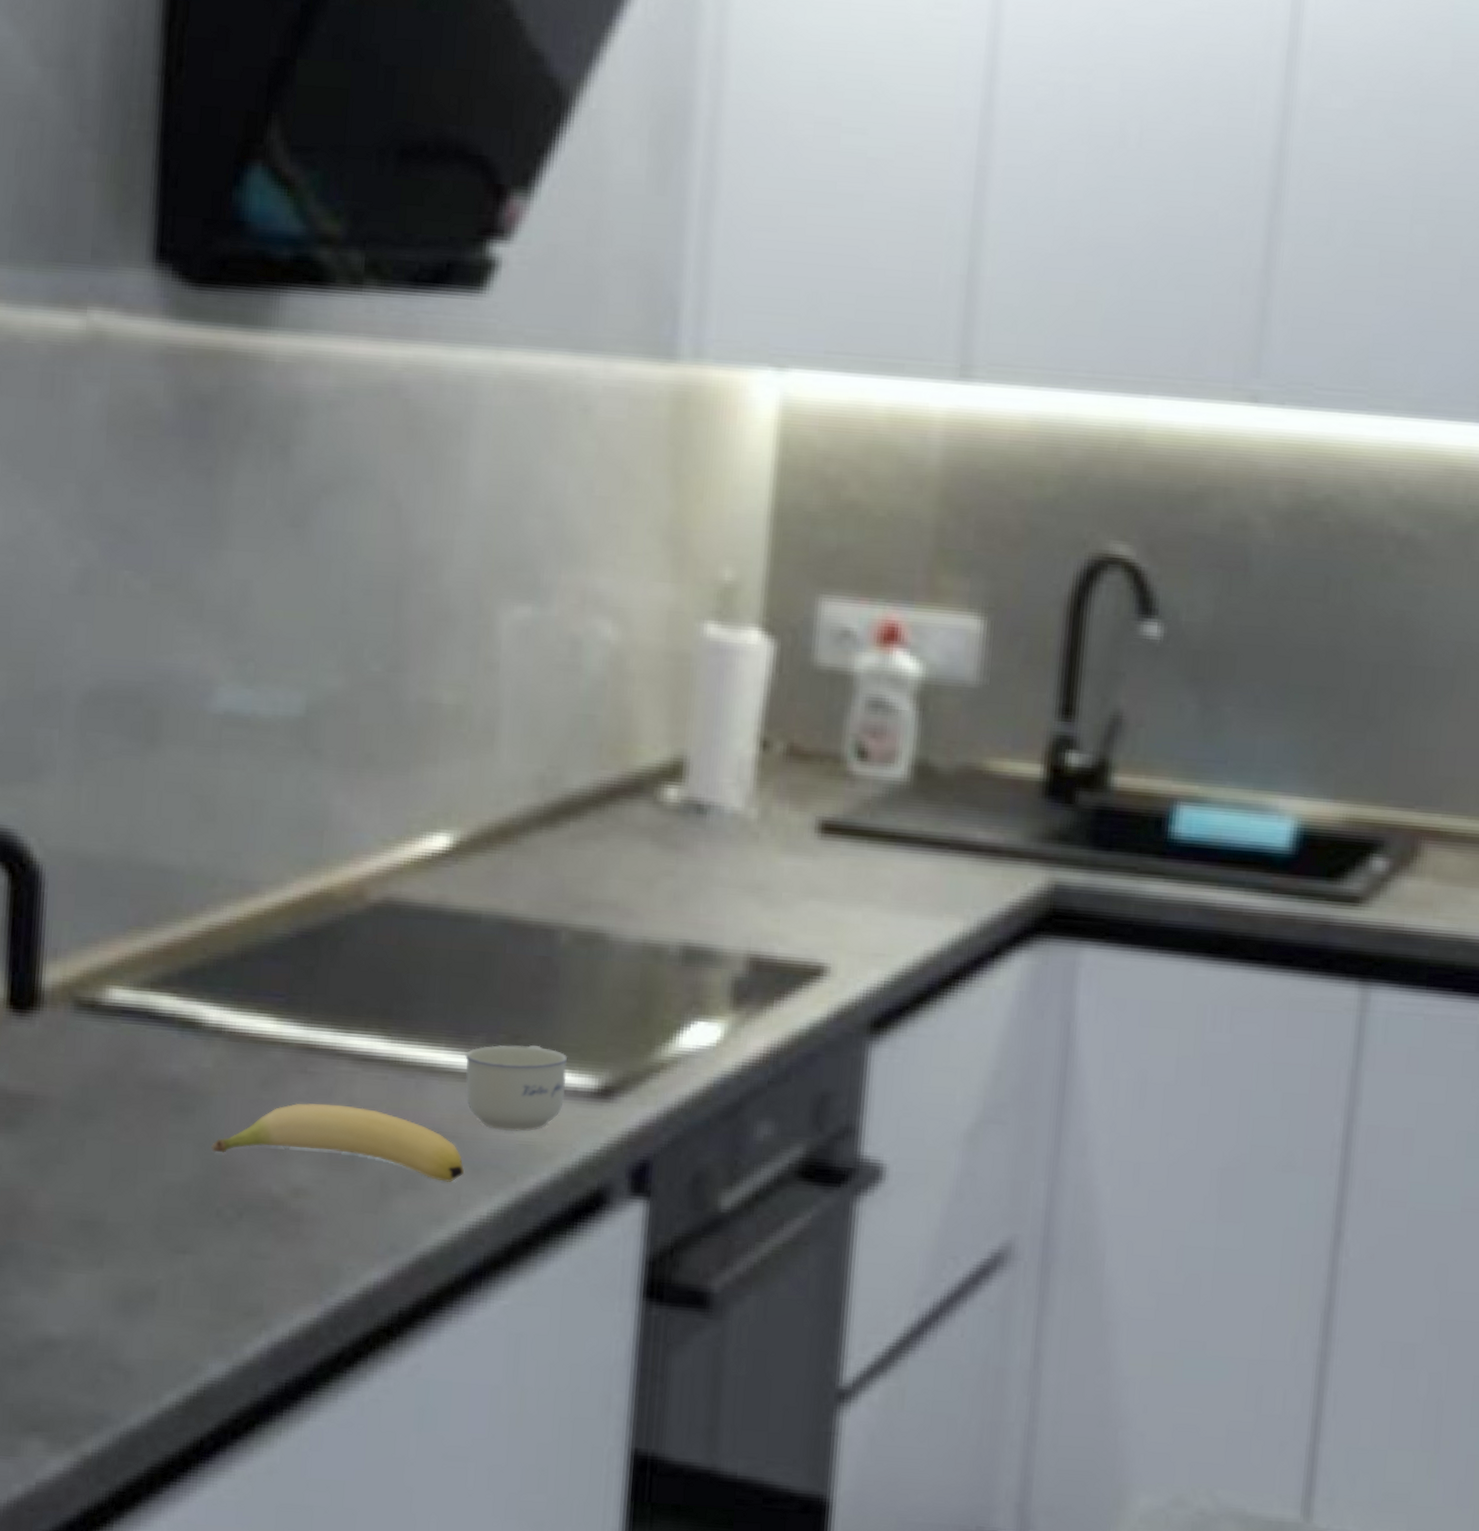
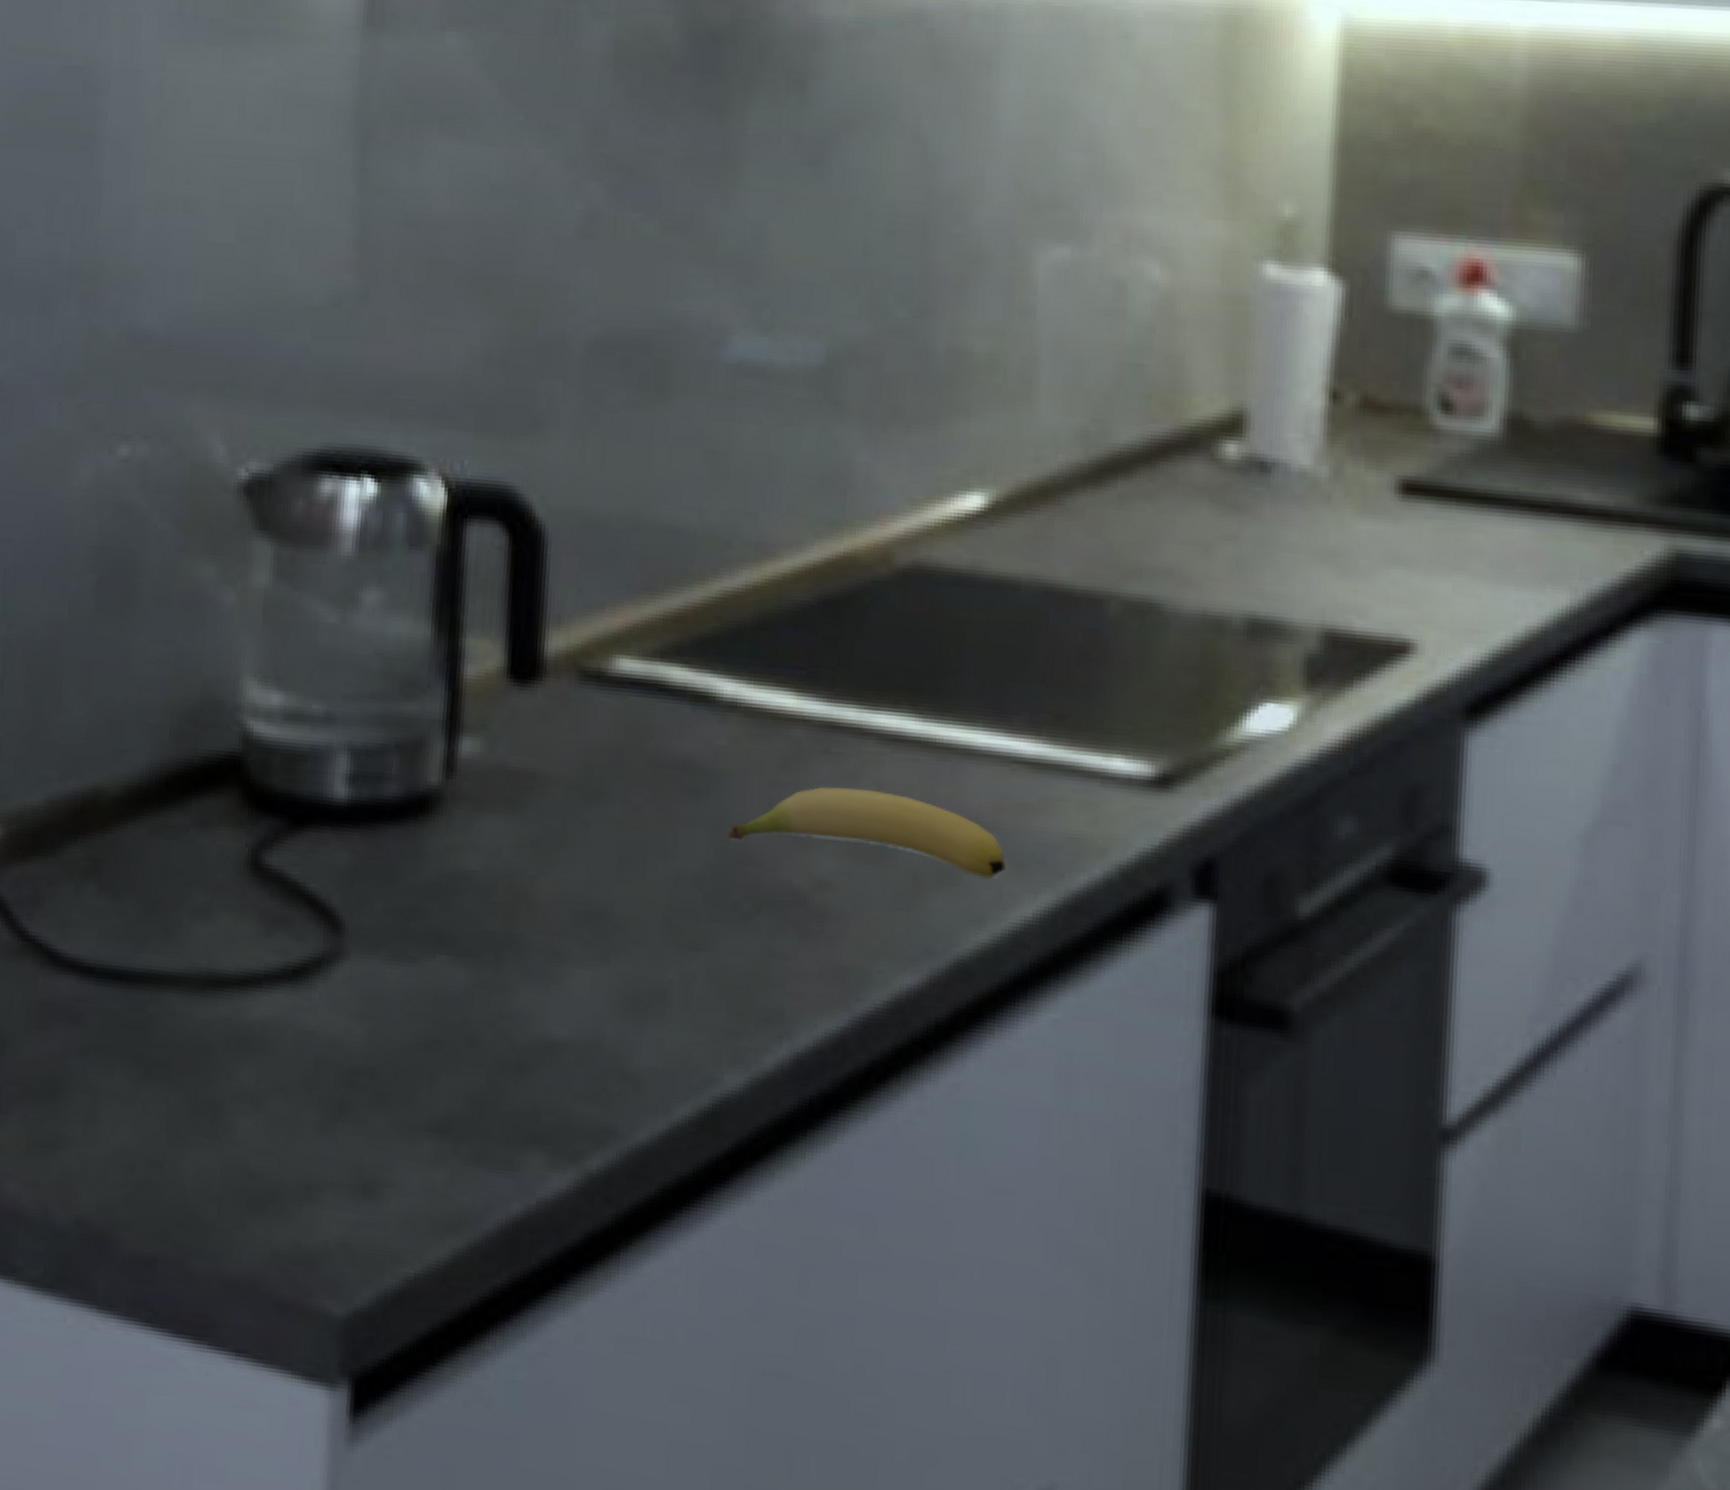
cup: present [465,1045,567,1132] -> none [1005,726,1119,823]

